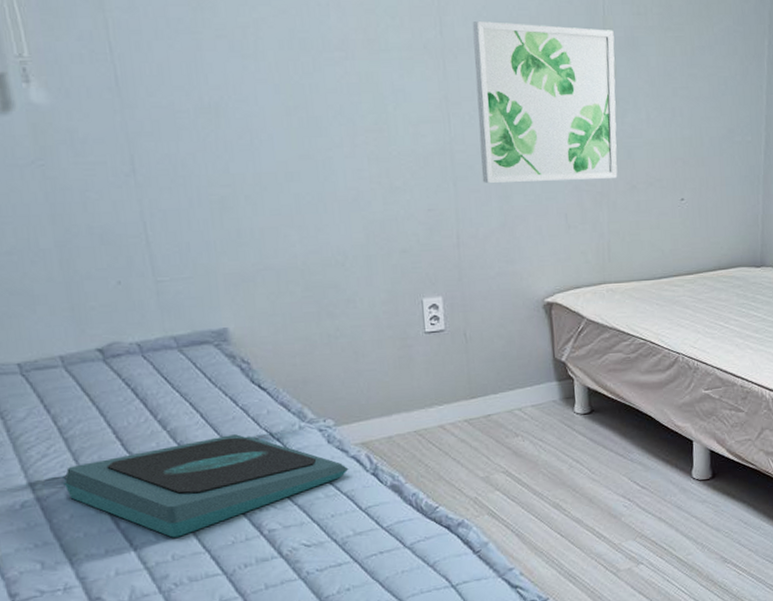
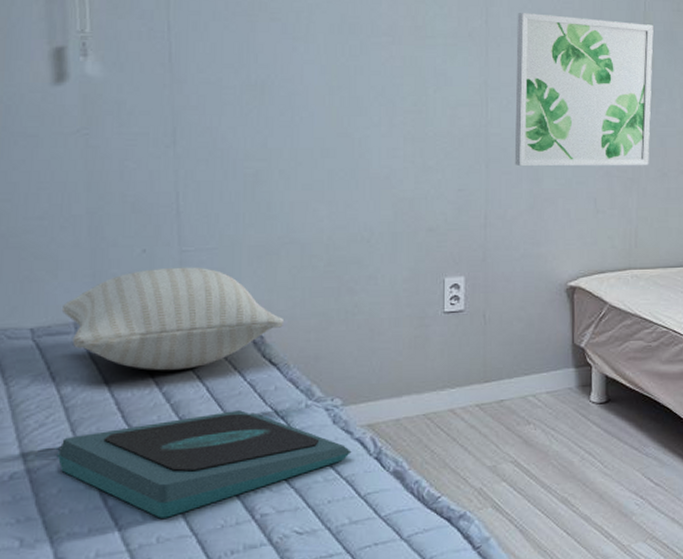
pillow: none [45,296,269,400] -> present [61,267,285,371]

